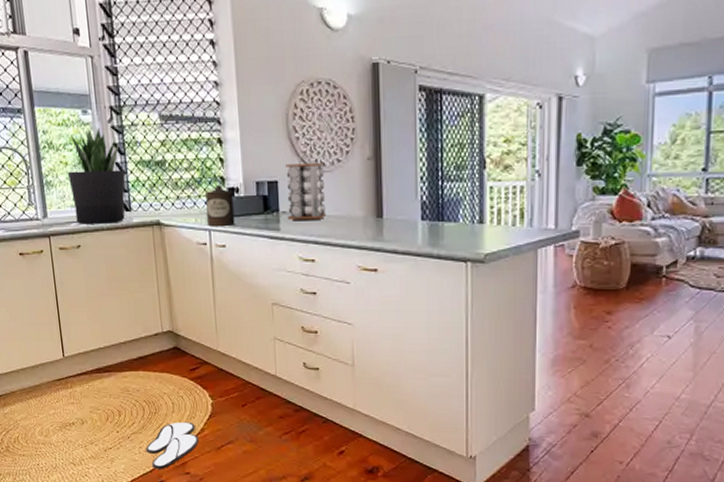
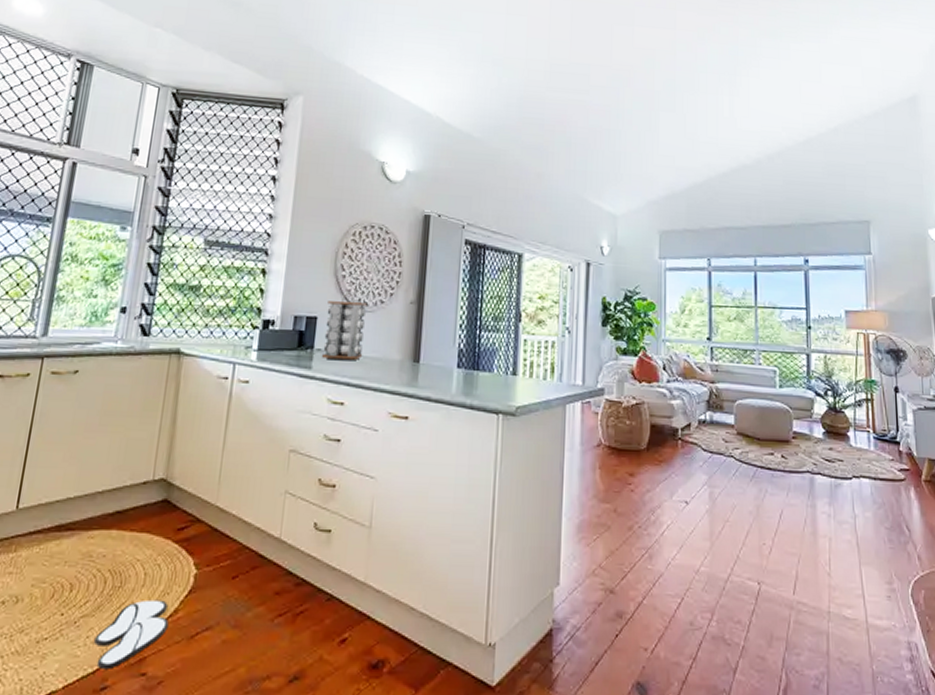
planter: present [68,126,126,224] -> none [81,242,155,348]
canister: present [206,184,235,226] -> none [234,315,268,360]

